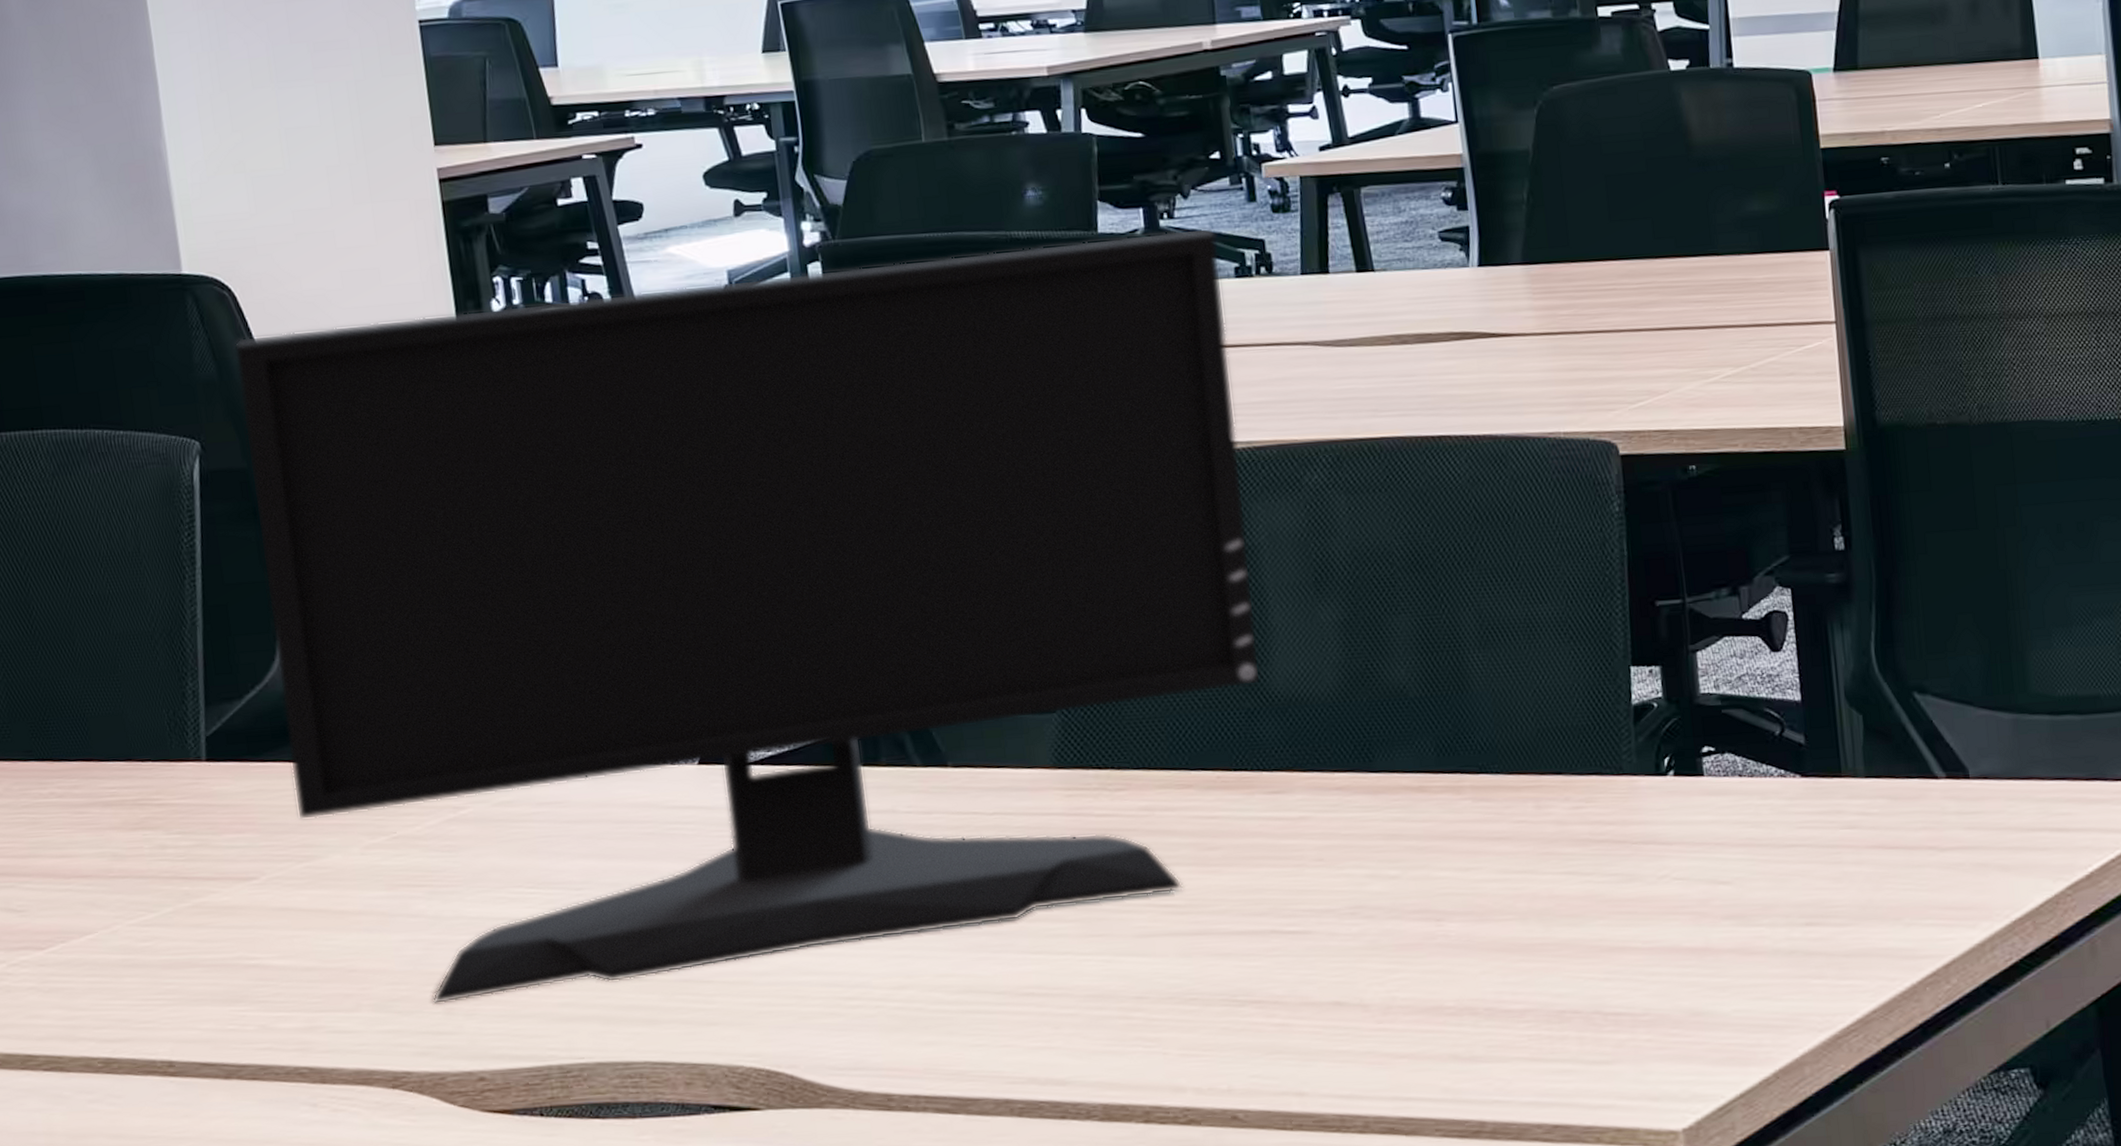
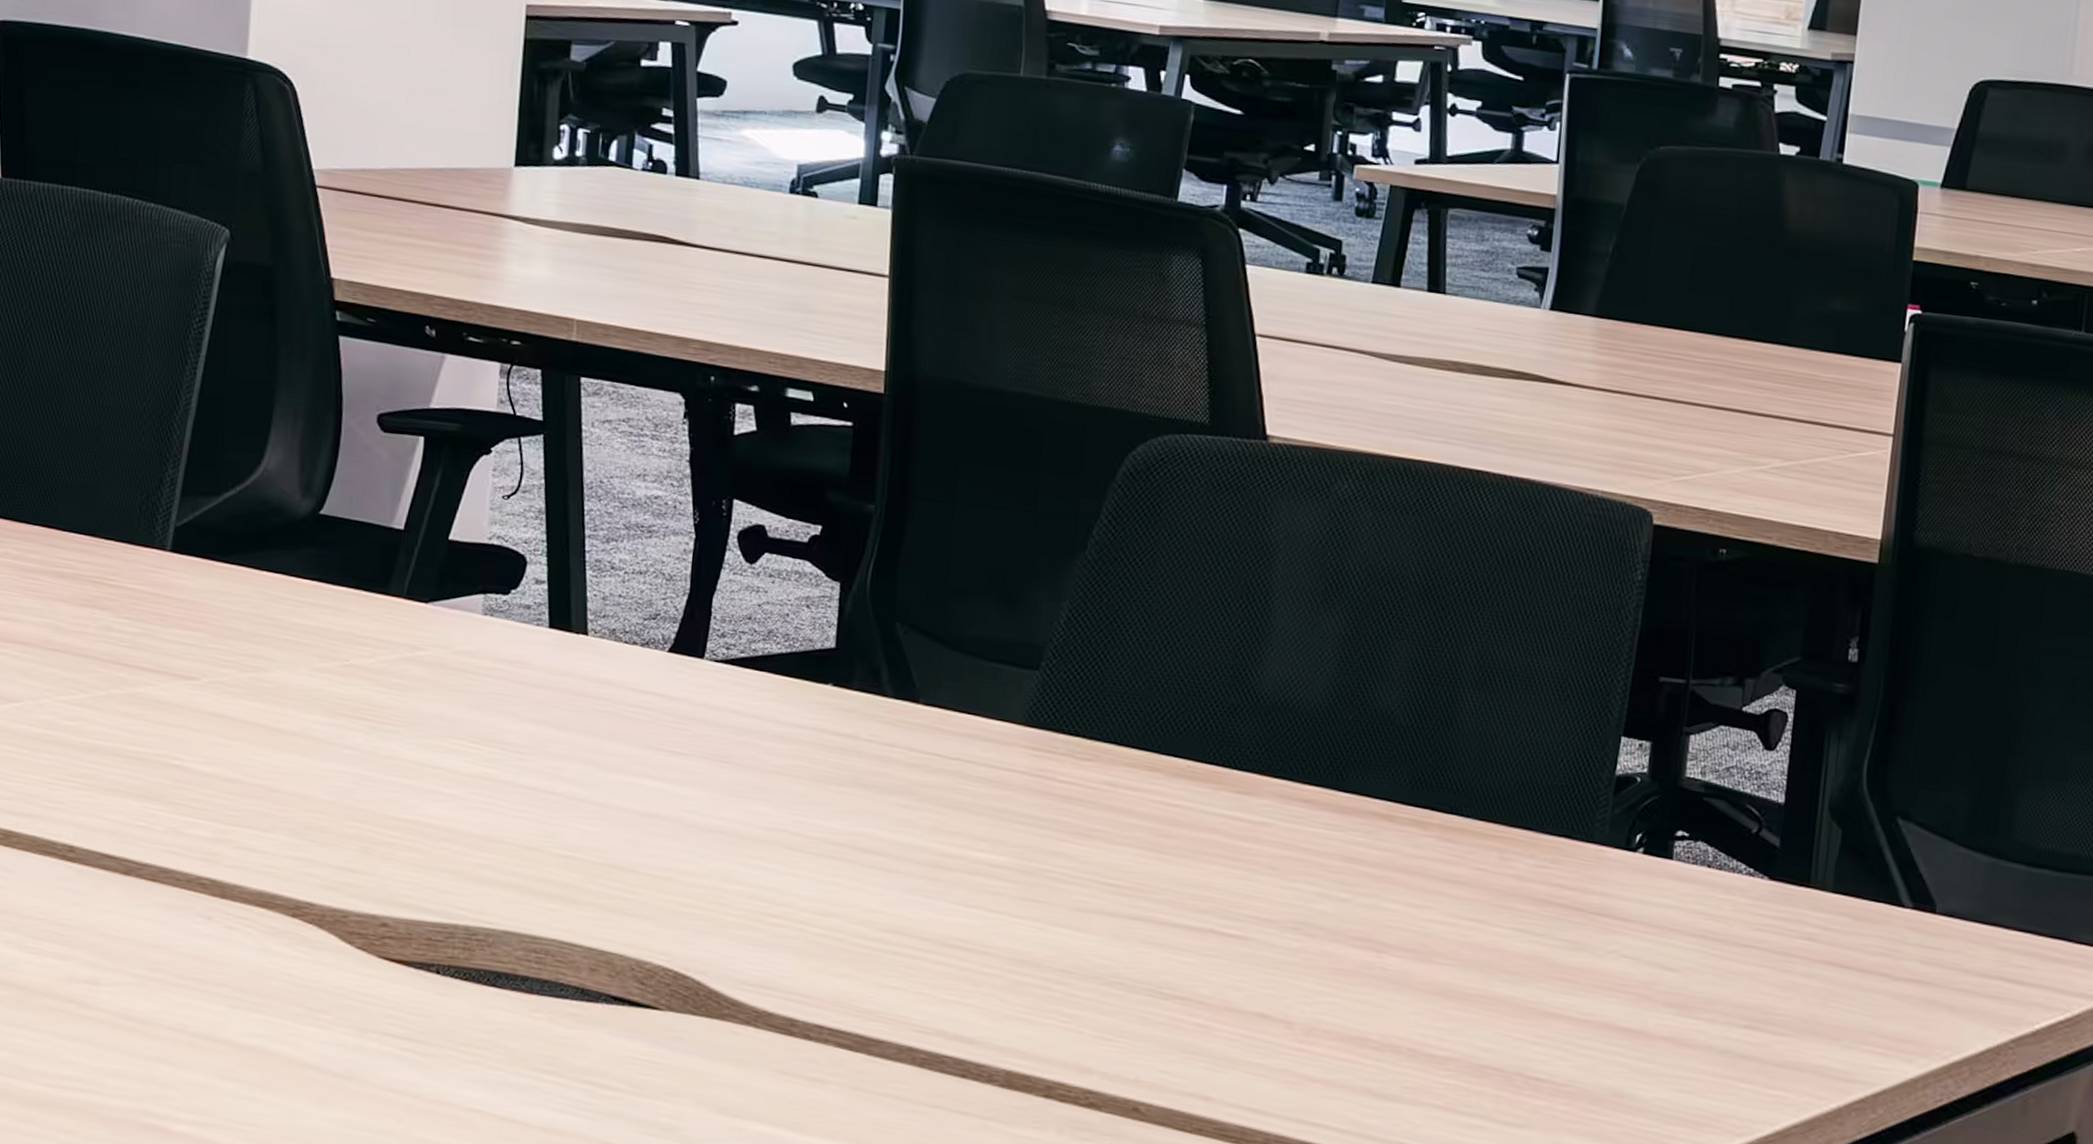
computer monitor: present [234,227,1261,1005] -> none [252,134,1297,873]

